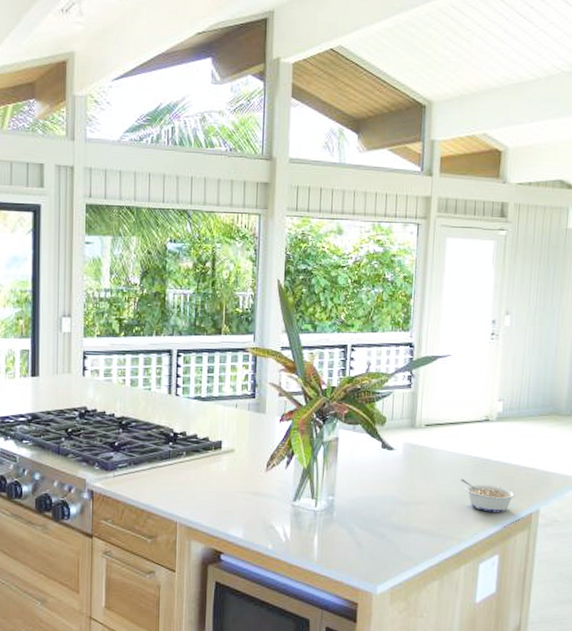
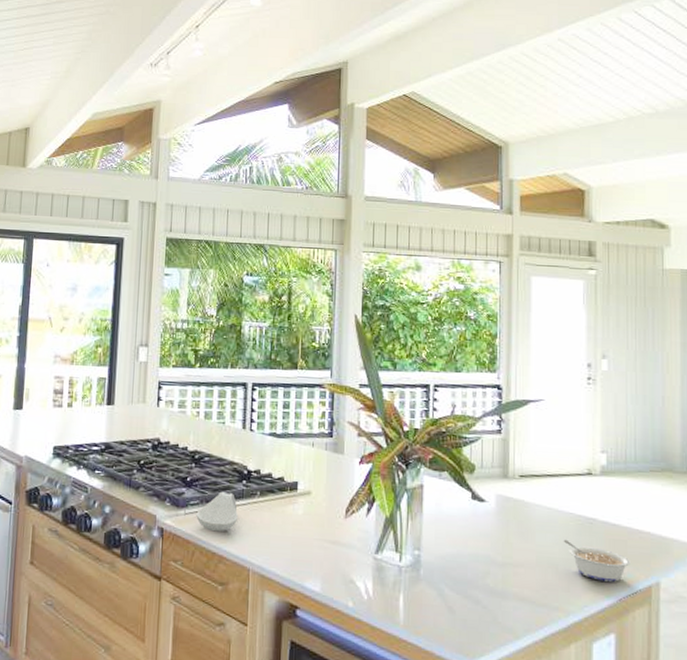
spoon rest: none [125,453,165,491] -> present [196,491,238,532]

